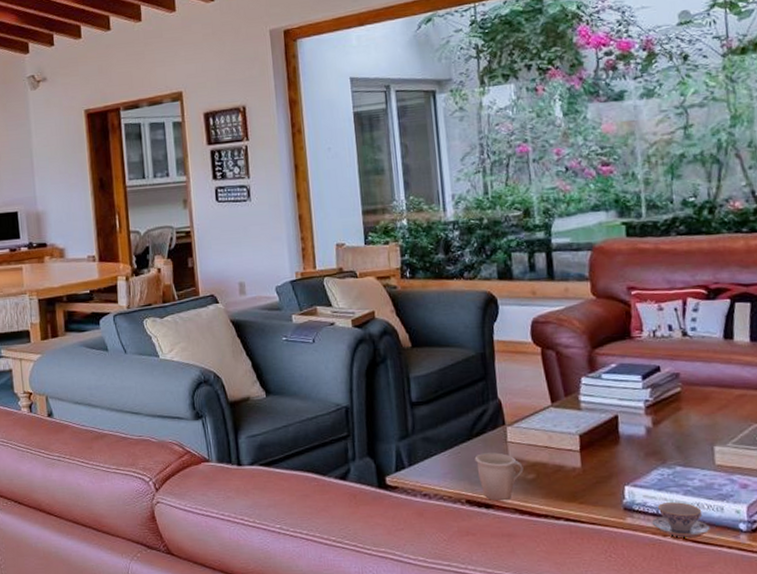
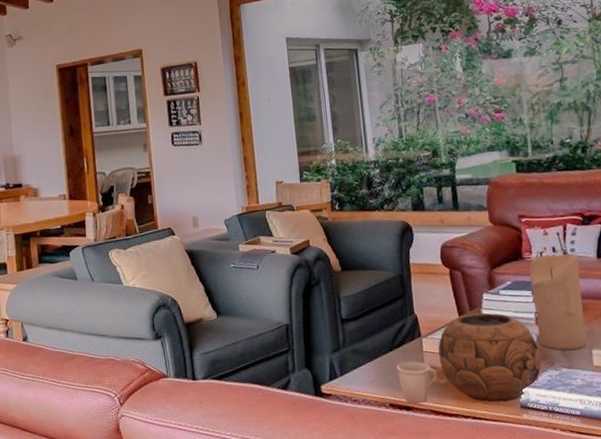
decorative bowl: none [525,399,652,503] -> present [438,313,542,403]
candle: none [638,332,708,446] -> present [529,253,587,351]
teacup: present [651,502,710,538] -> none [543,399,591,430]

